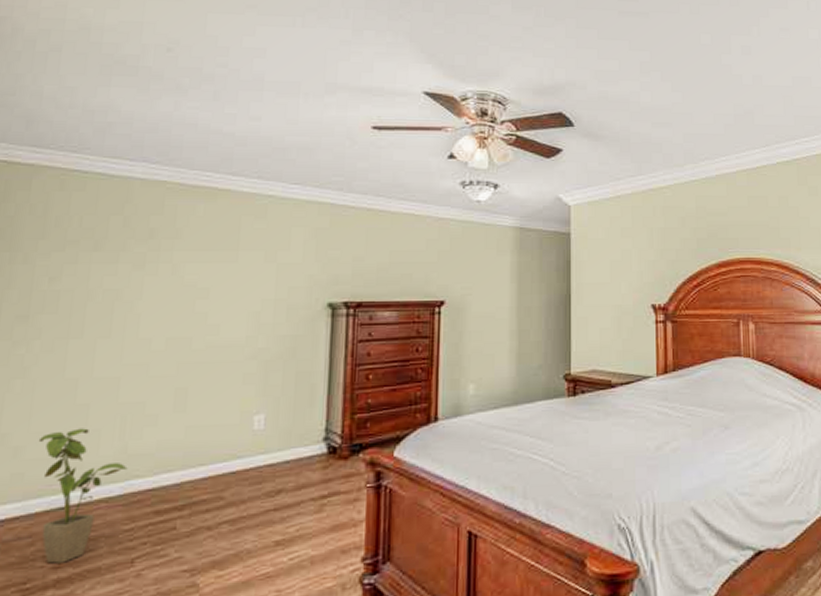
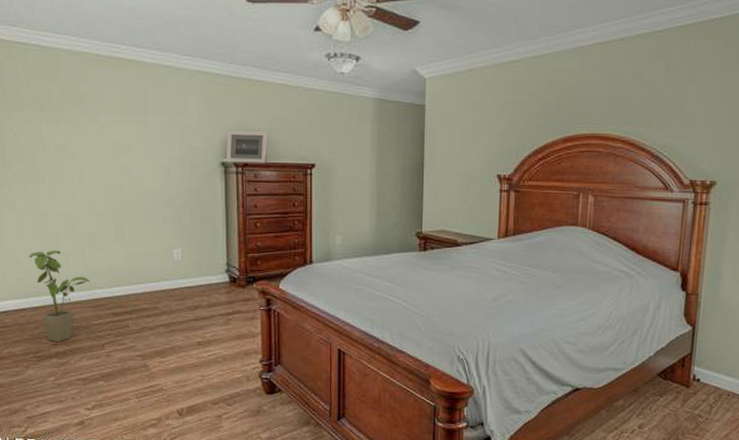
picture frame: none [334,266,389,304] -> present [226,131,268,164]

